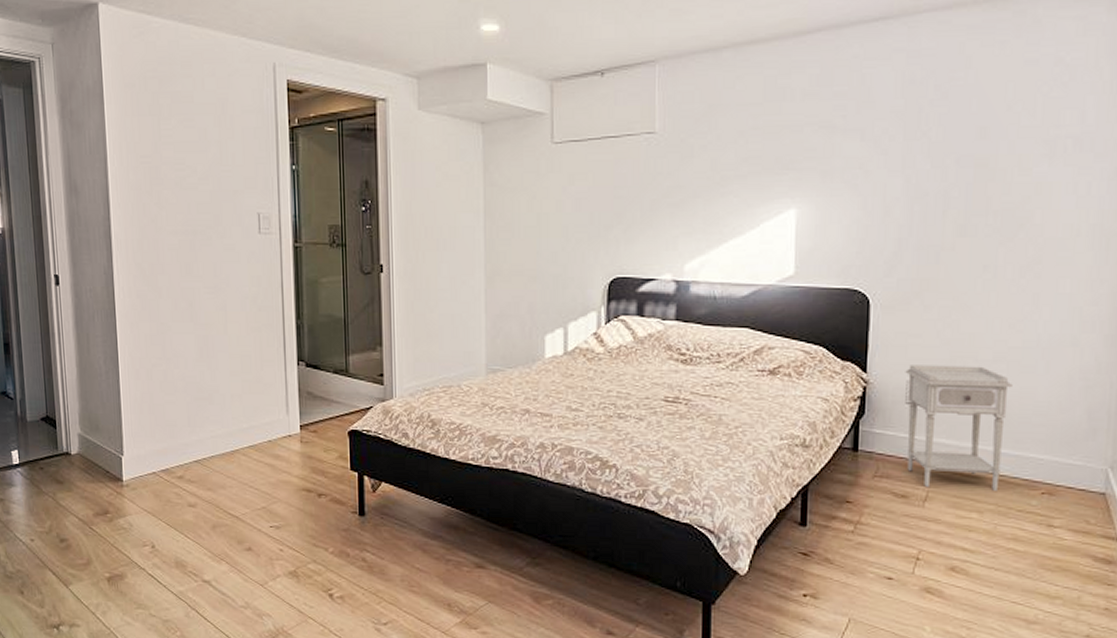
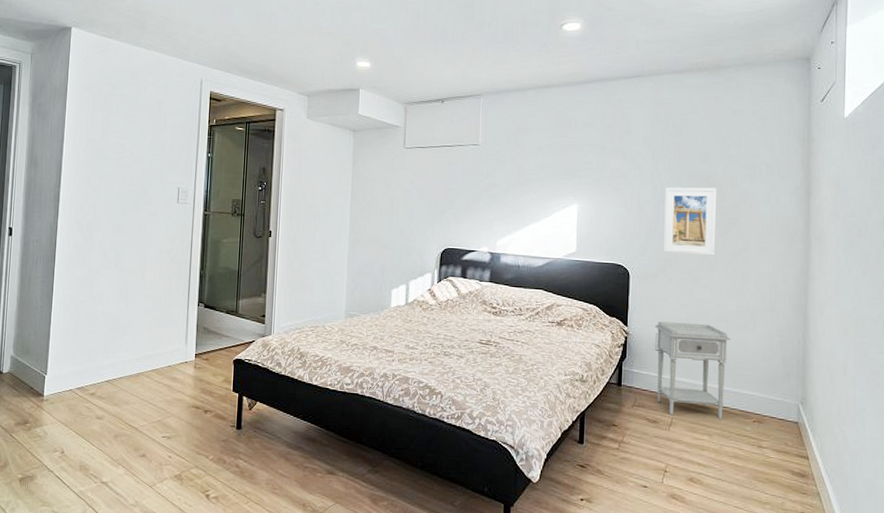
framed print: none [918,175,999,272] -> present [663,187,717,256]

